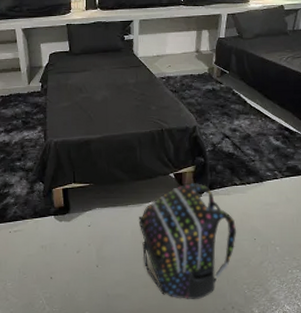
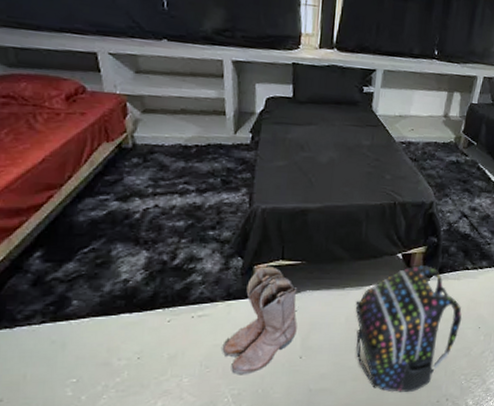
boots: none [34,189,92,281] -> present [222,266,298,375]

